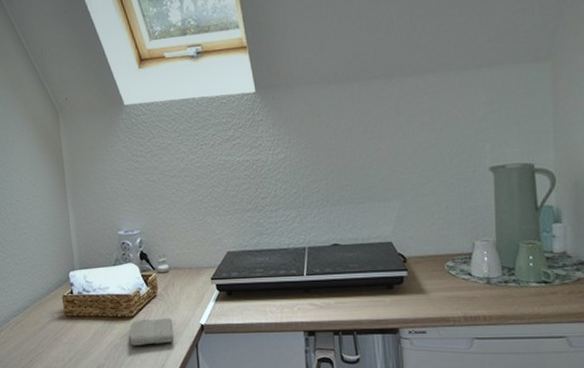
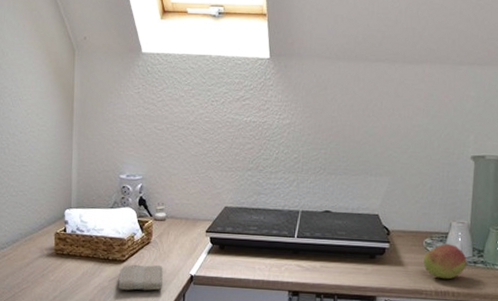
fruit: none [447,265,498,303] -> present [423,243,468,280]

